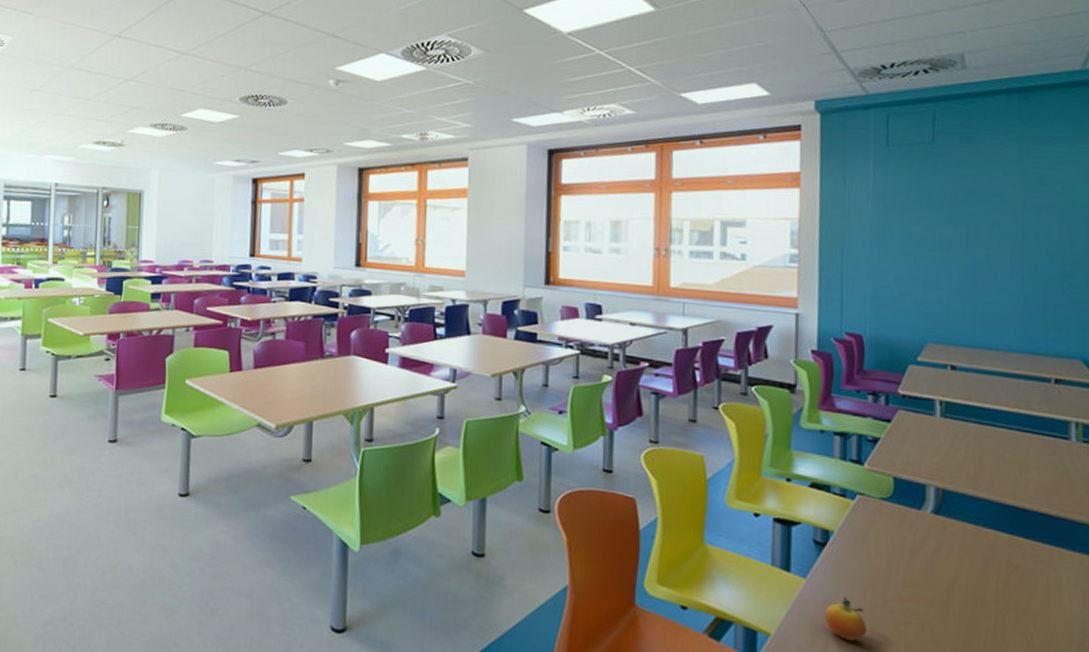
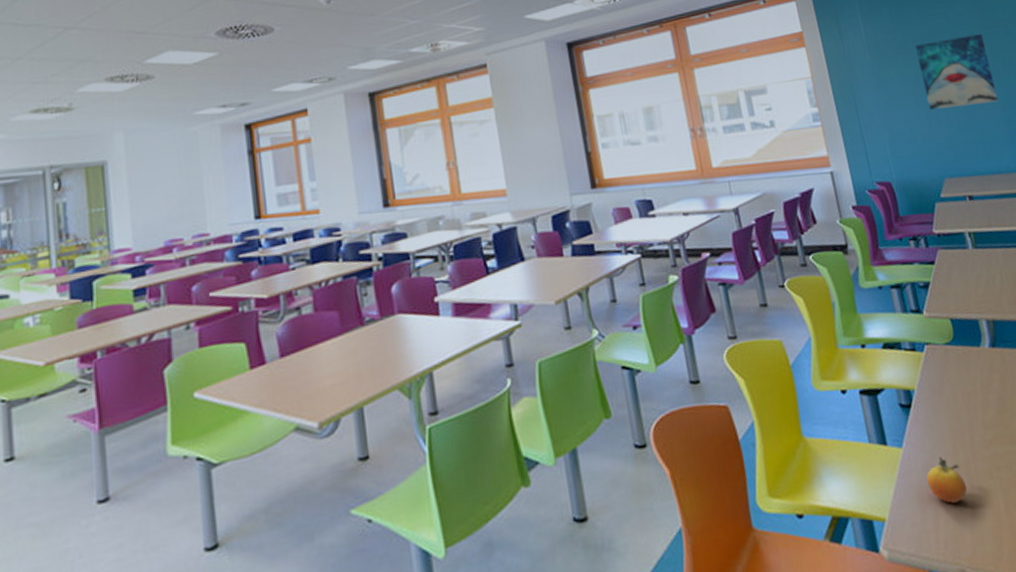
wall art: none [929,203,1020,277] -> present [915,34,999,110]

